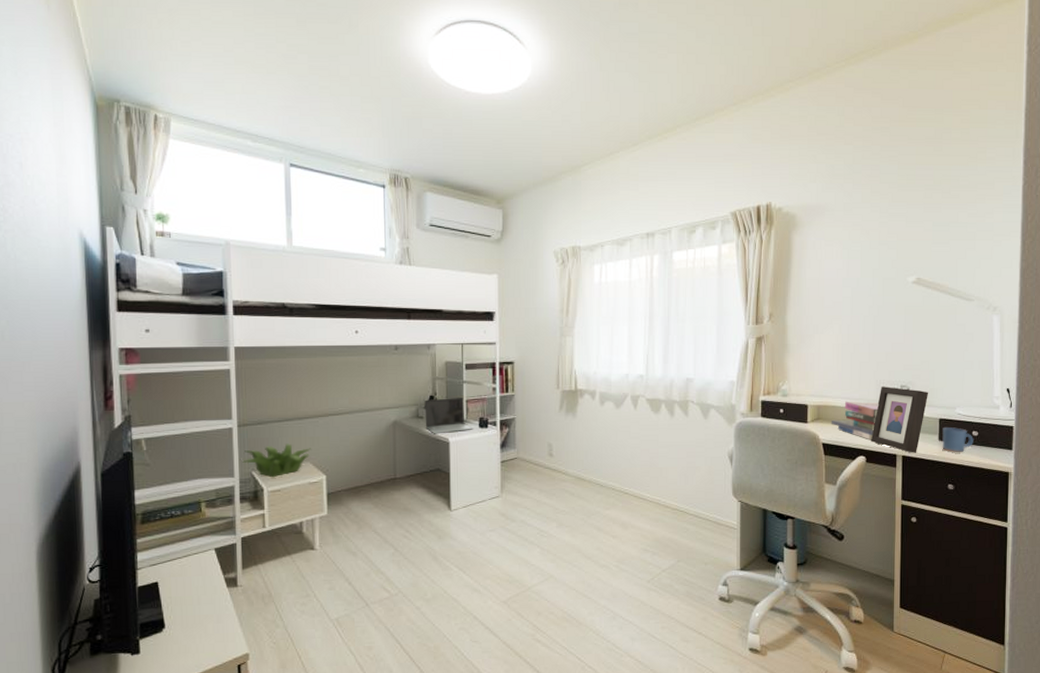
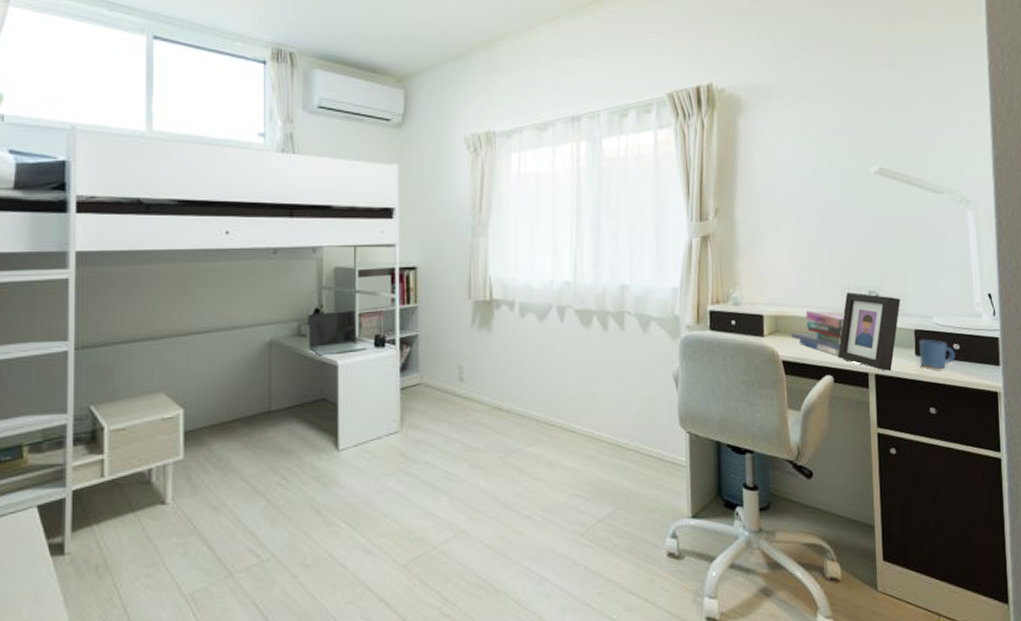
plant: present [242,443,312,477] -> none [78,370,167,412]

